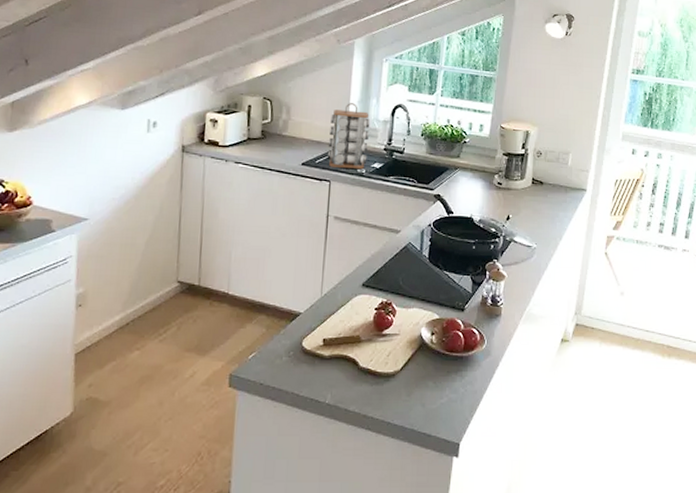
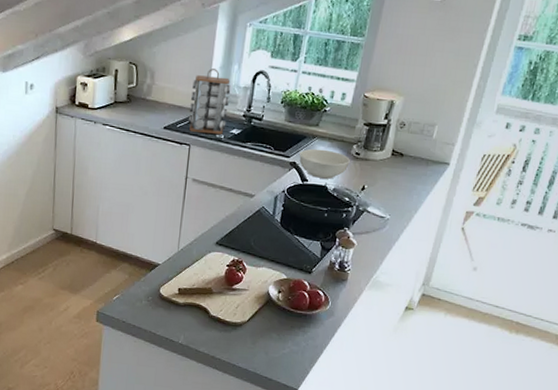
bowl: none [443,180,493,210] -> present [299,148,350,179]

